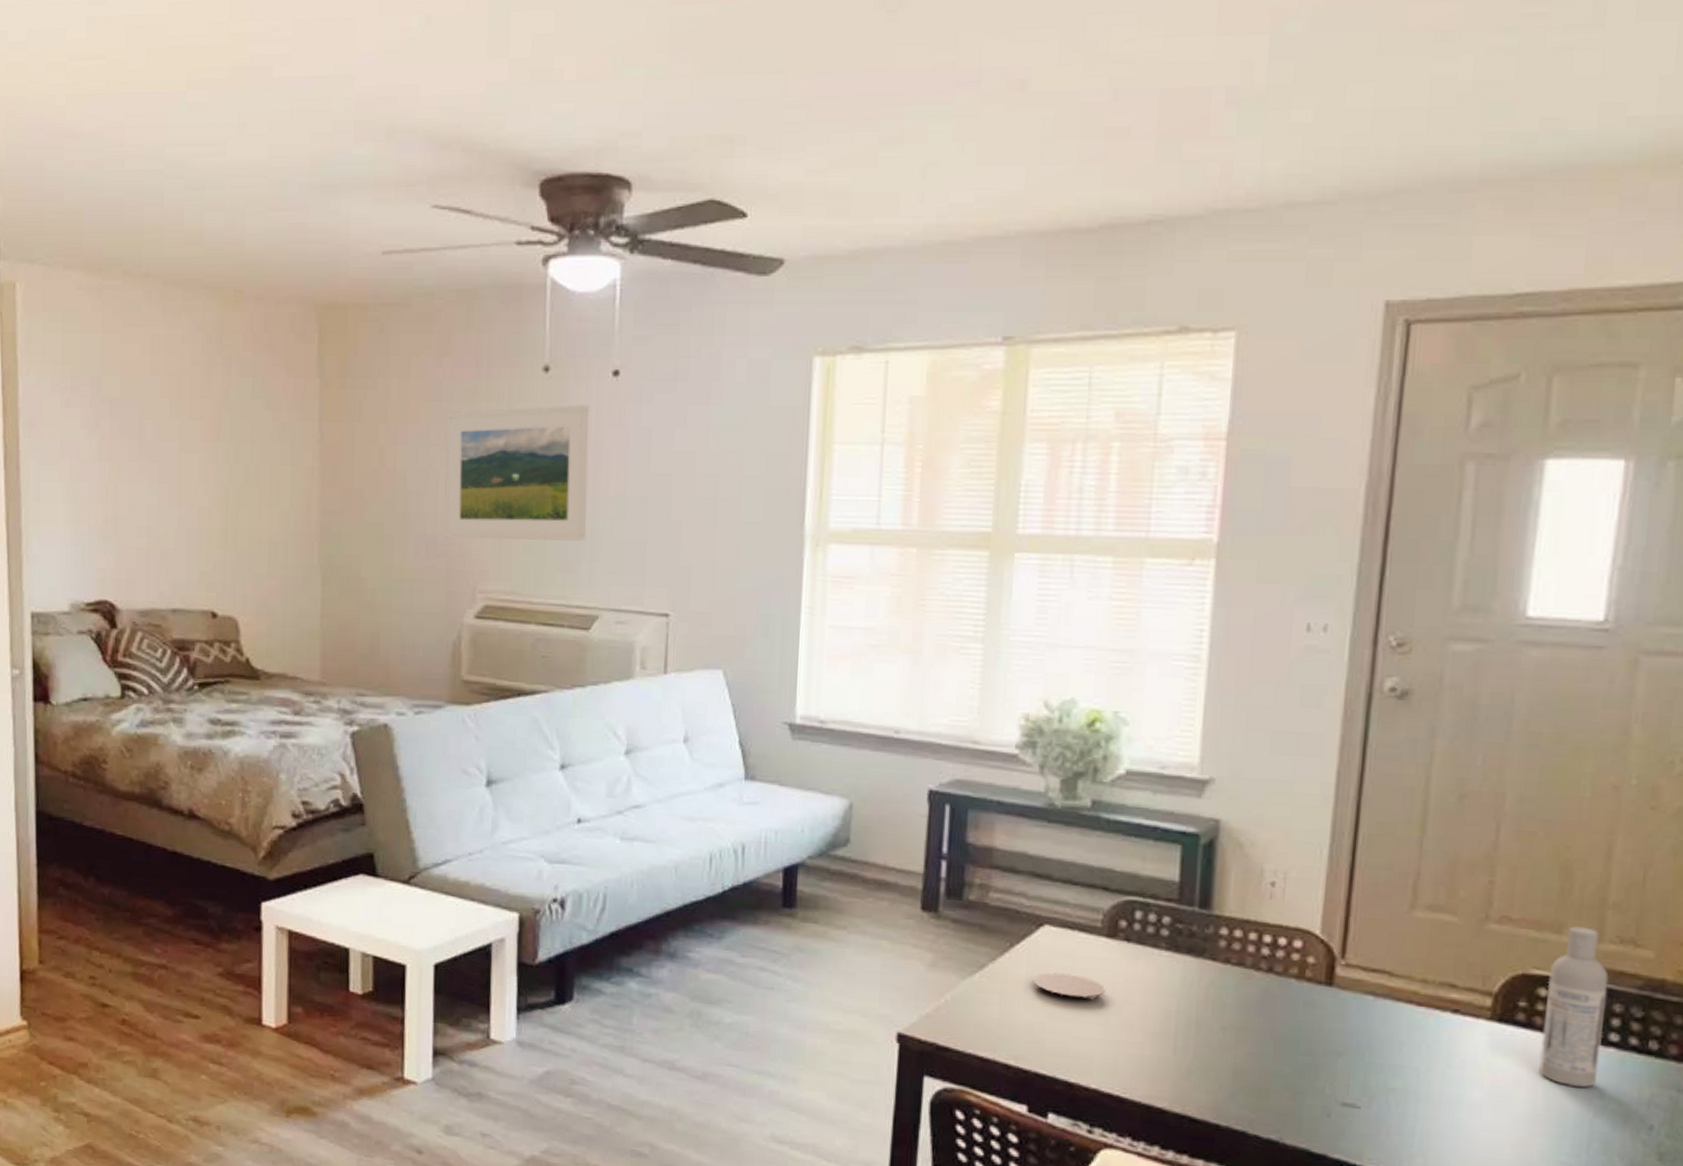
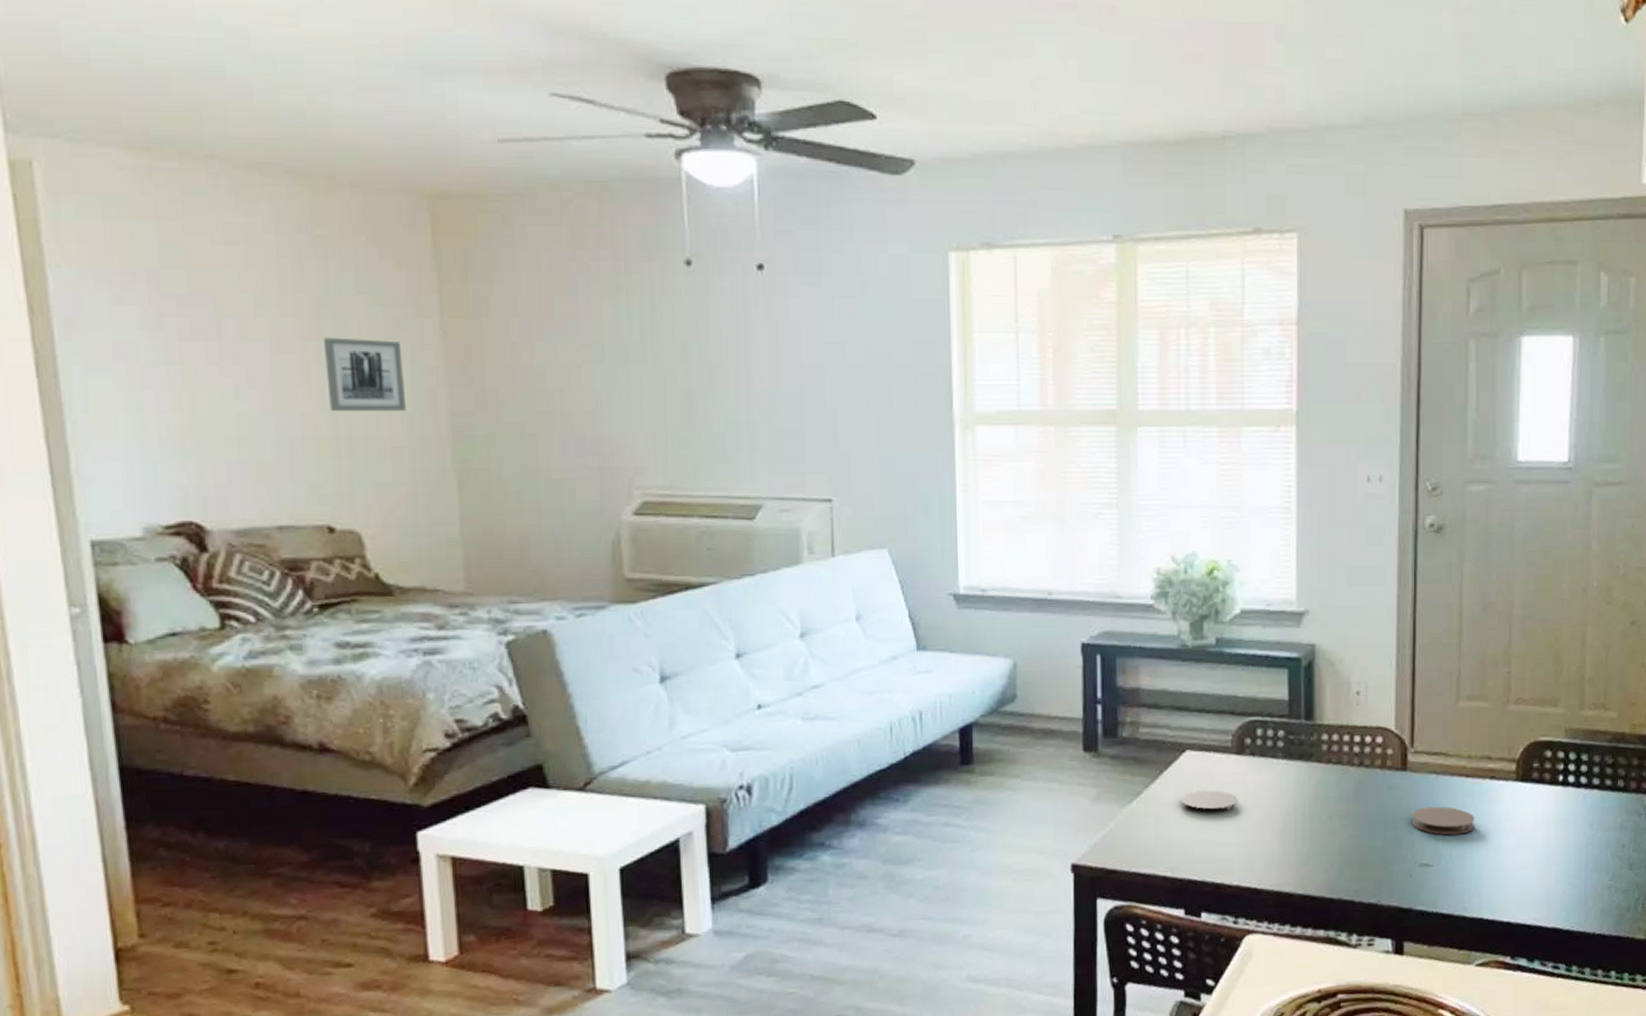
wall art: none [221,438,285,509] -> present [324,337,407,412]
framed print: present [444,405,589,541] -> none [585,298,744,436]
coaster: none [1334,1034,1426,1076] -> present [1411,806,1475,836]
bottle: present [1539,926,1609,1087] -> none [1550,699,1590,824]

